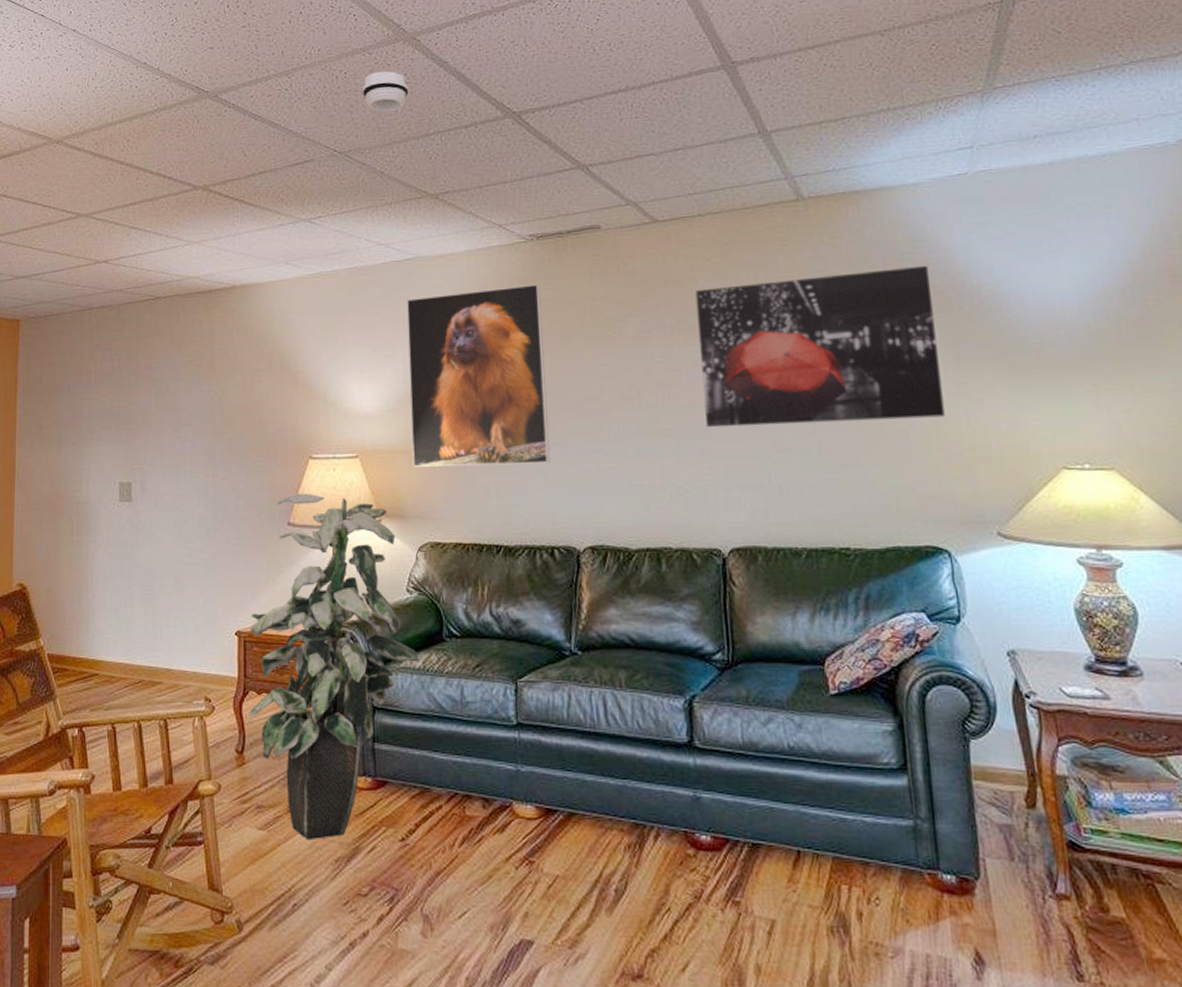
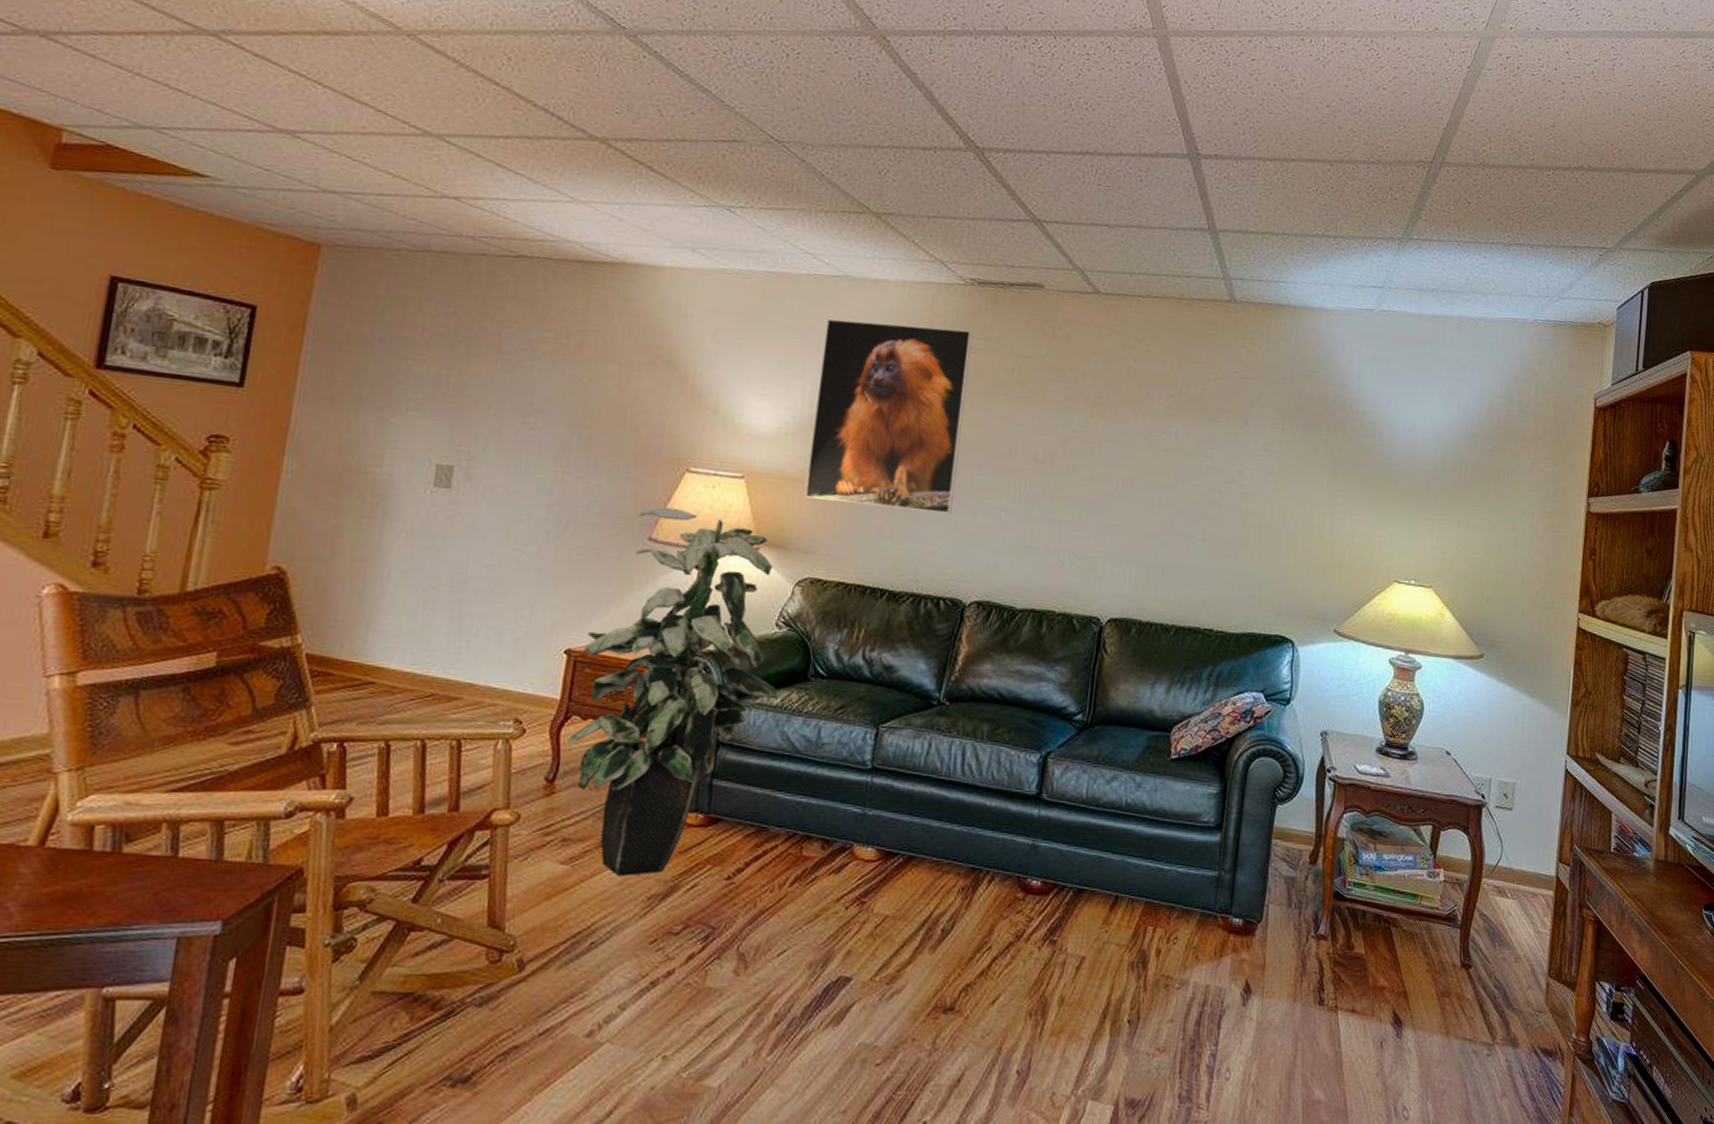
smoke detector: present [361,70,409,113] -> none [814,62,869,112]
wall art: present [695,265,945,428] -> none [1109,368,1326,524]

